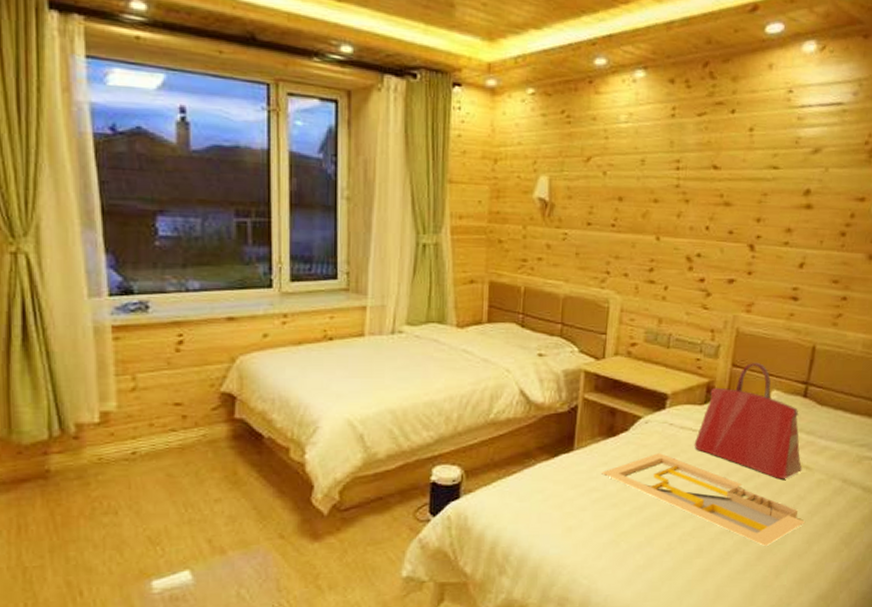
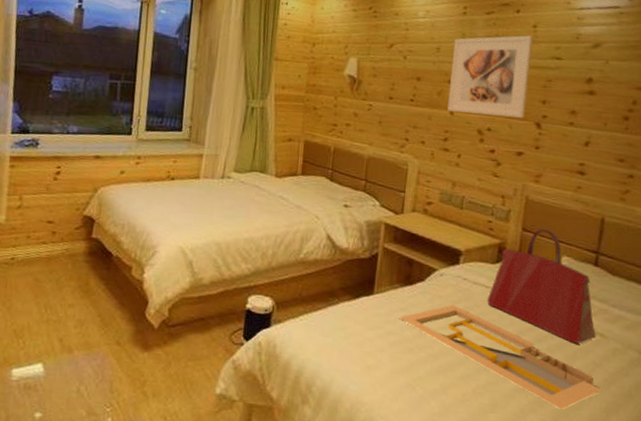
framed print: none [653,141,749,240] -> present [447,35,534,118]

